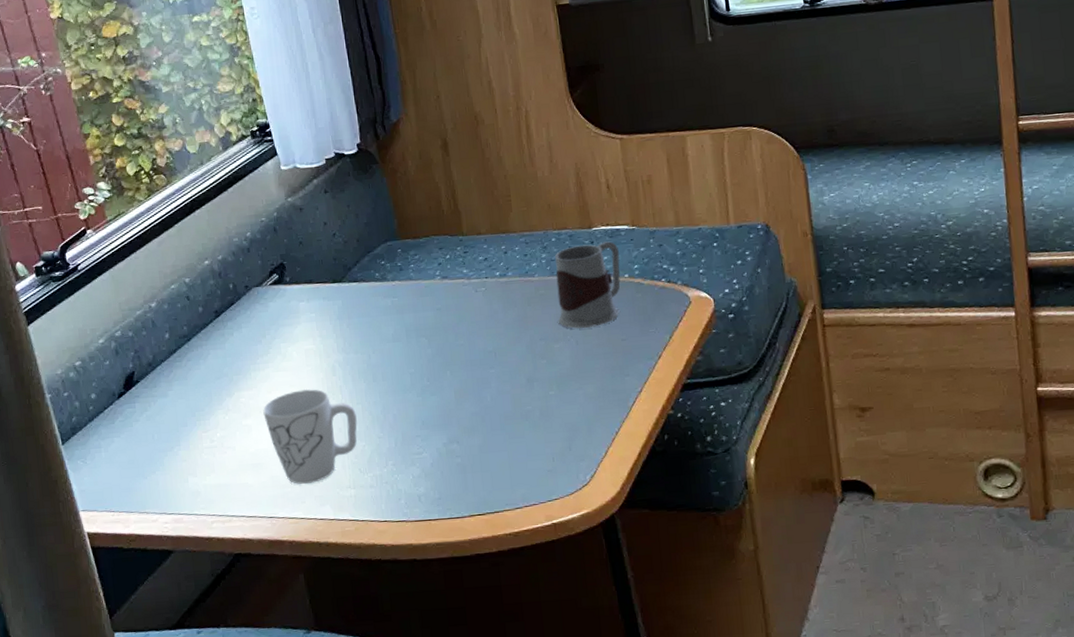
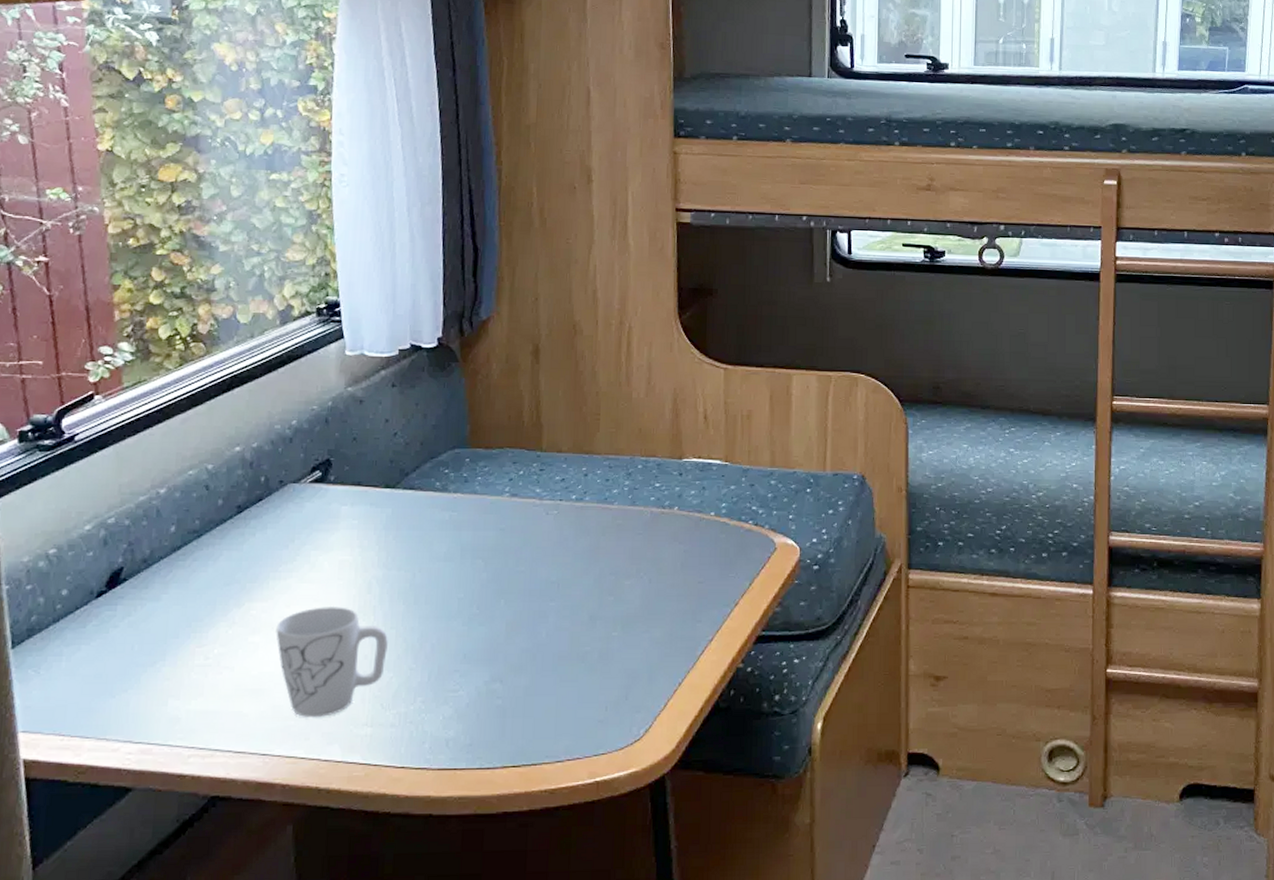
mug: present [555,241,621,329] -> none [634,475,708,565]

